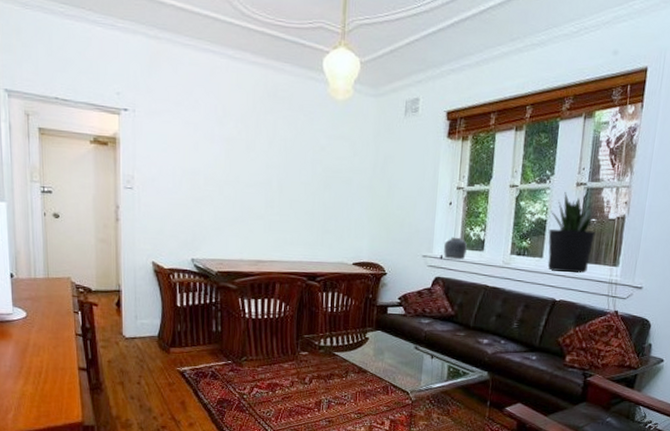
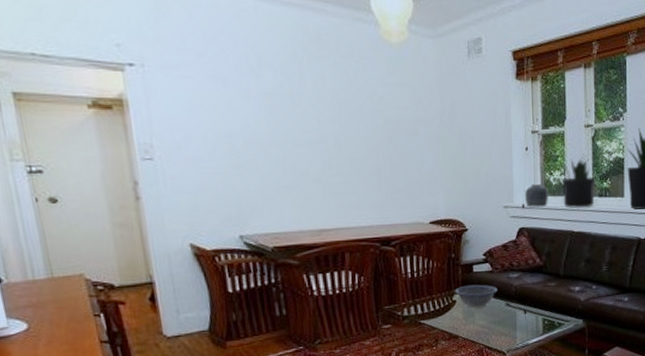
decorative bowl: none [368,325,408,348] -> present [455,284,498,309]
planter: none [480,212,516,266] -> present [561,153,596,209]

